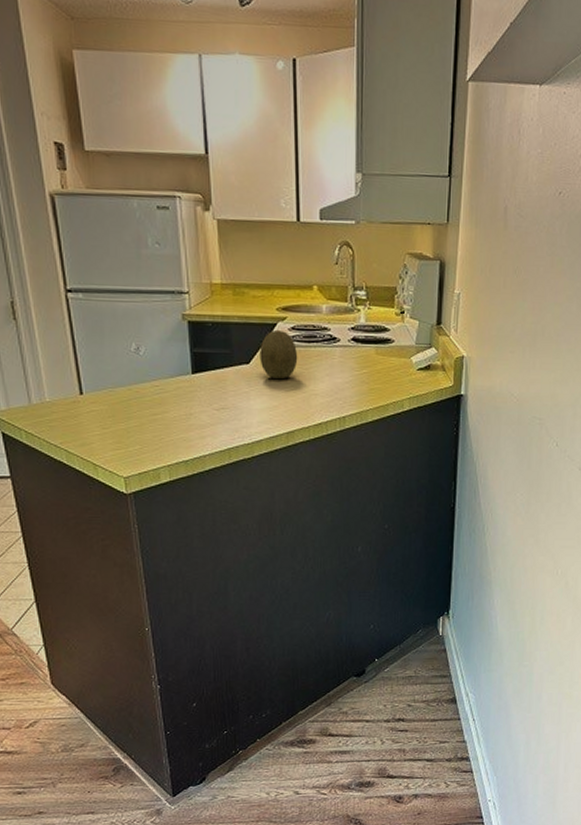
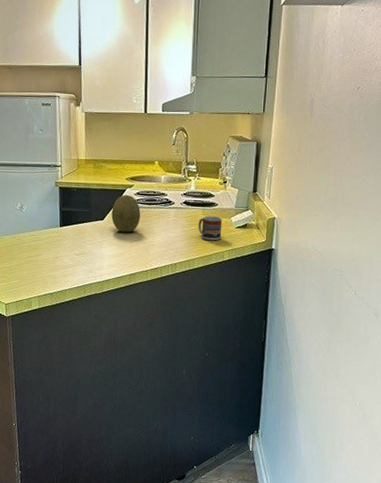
cup: none [370,355,401,387] -> present [198,215,223,241]

